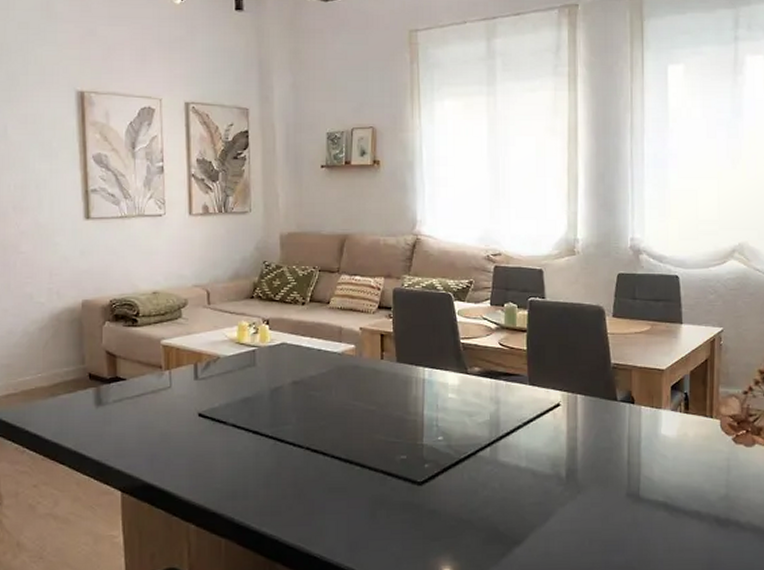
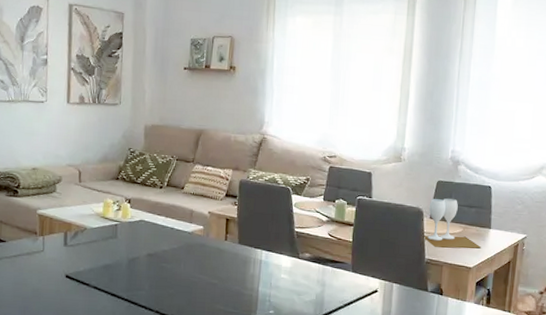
wineglass: none [605,293,674,350] -> present [422,198,482,249]

